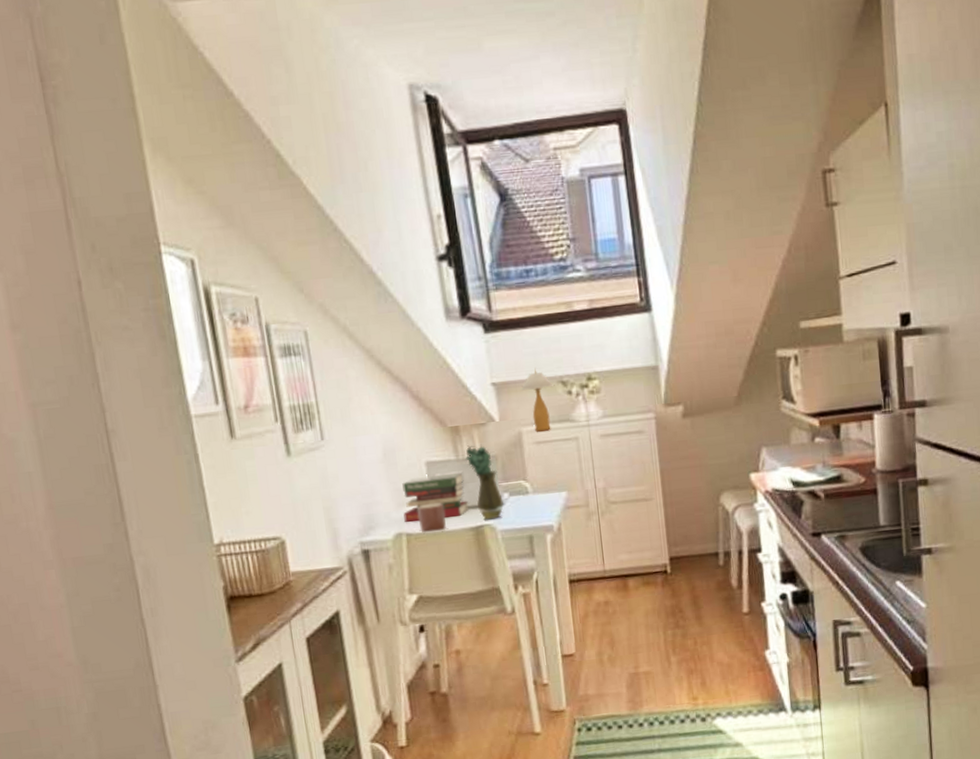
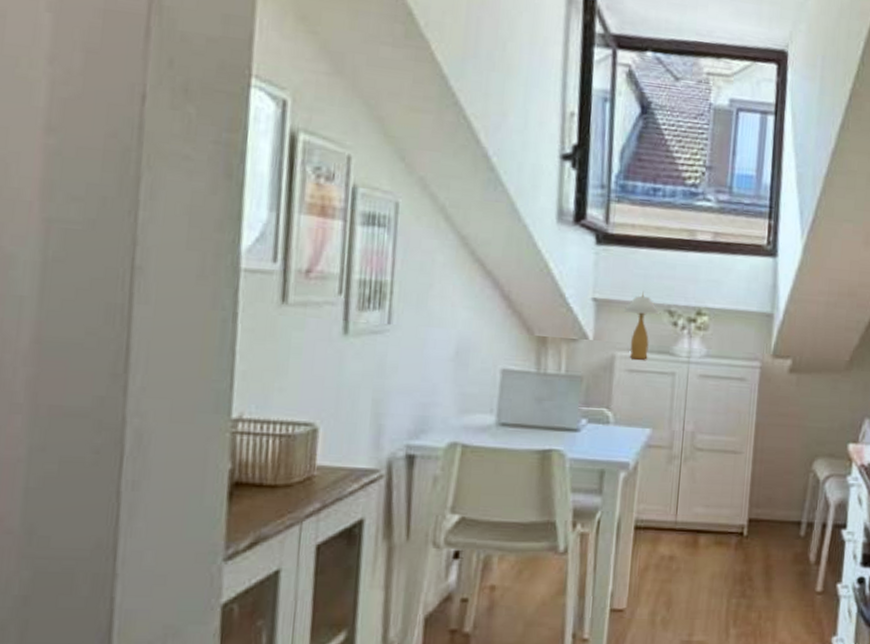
books: present [402,473,469,522] -> none [463,383,541,436]
mug: present [418,502,446,535] -> none [479,415,512,450]
vase: present [465,444,504,520] -> none [546,360,581,445]

